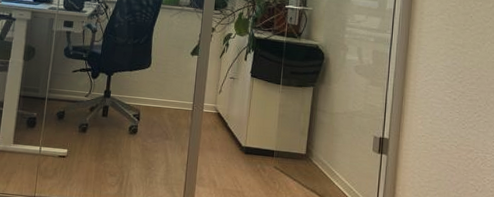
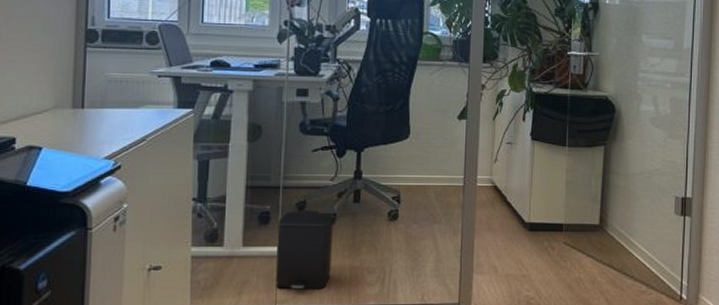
pedal bin: none [36,119,85,186] -> present [276,211,333,290]

